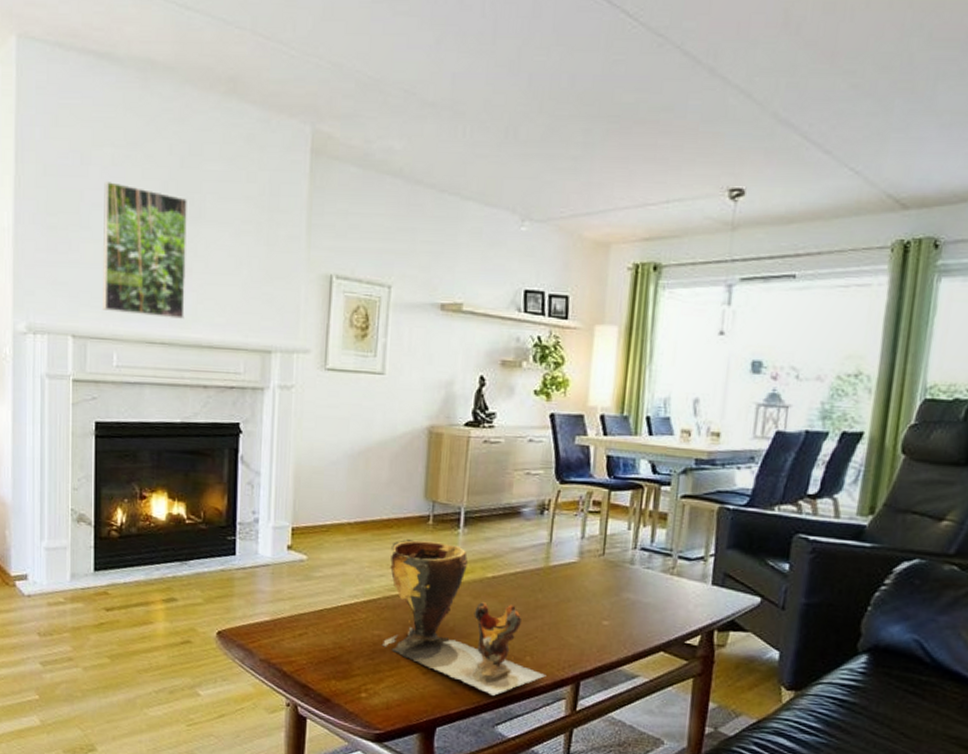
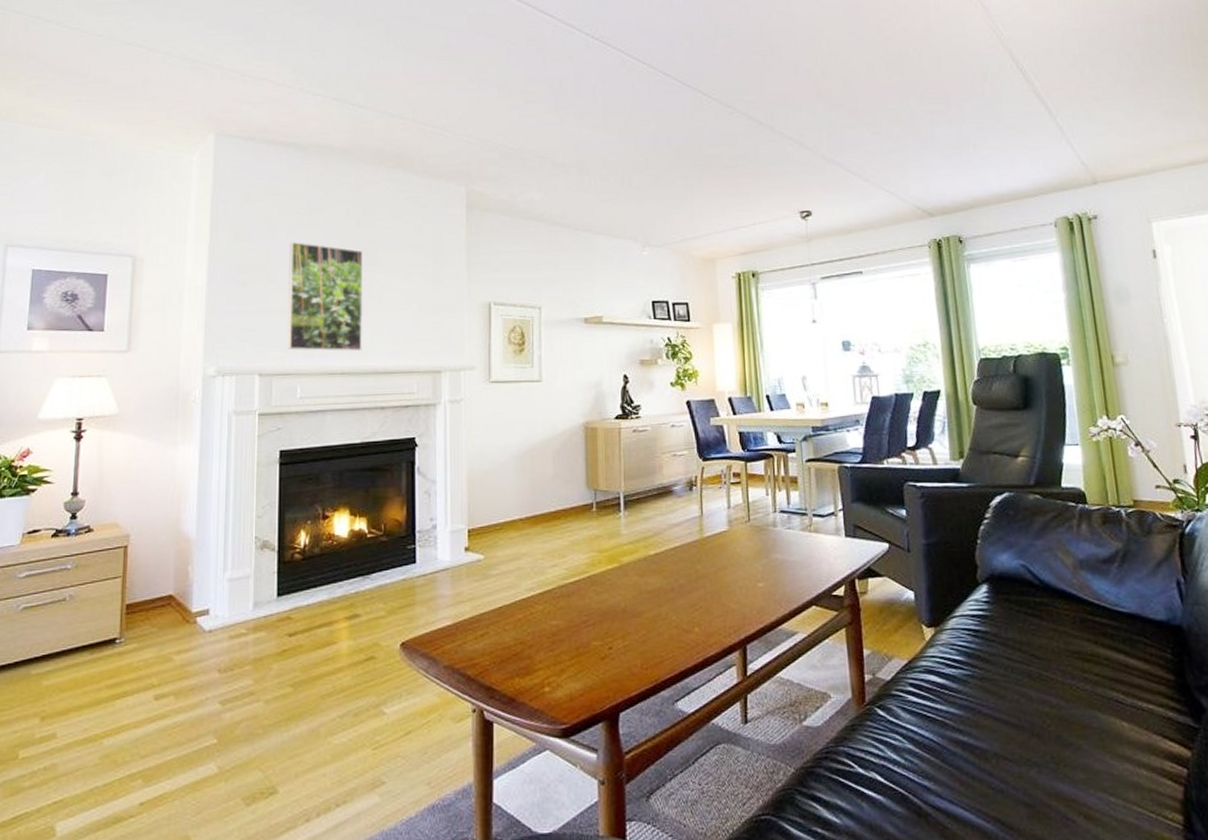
clay pot: present [381,538,546,696] -> none [560,527,715,672]

